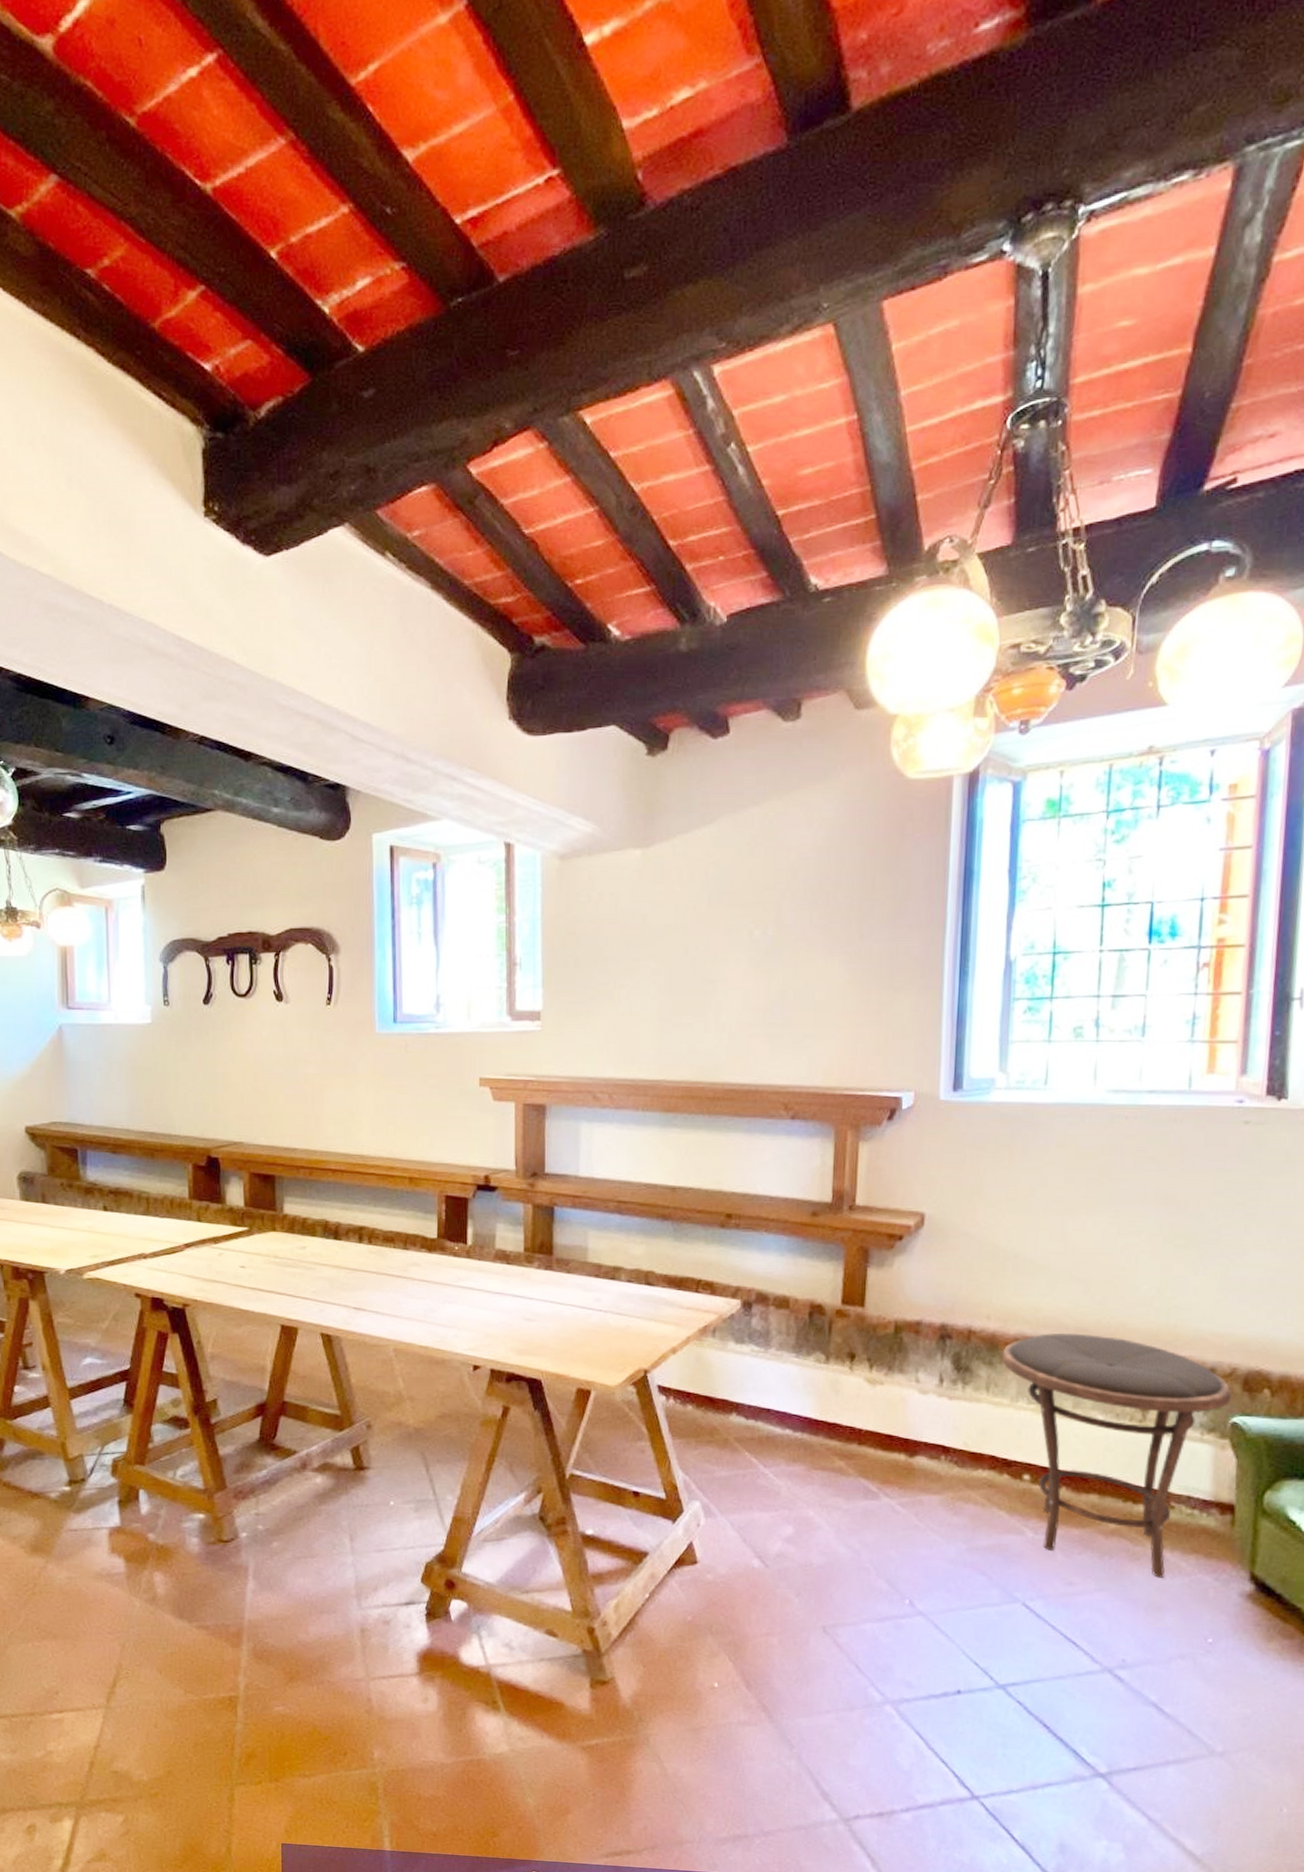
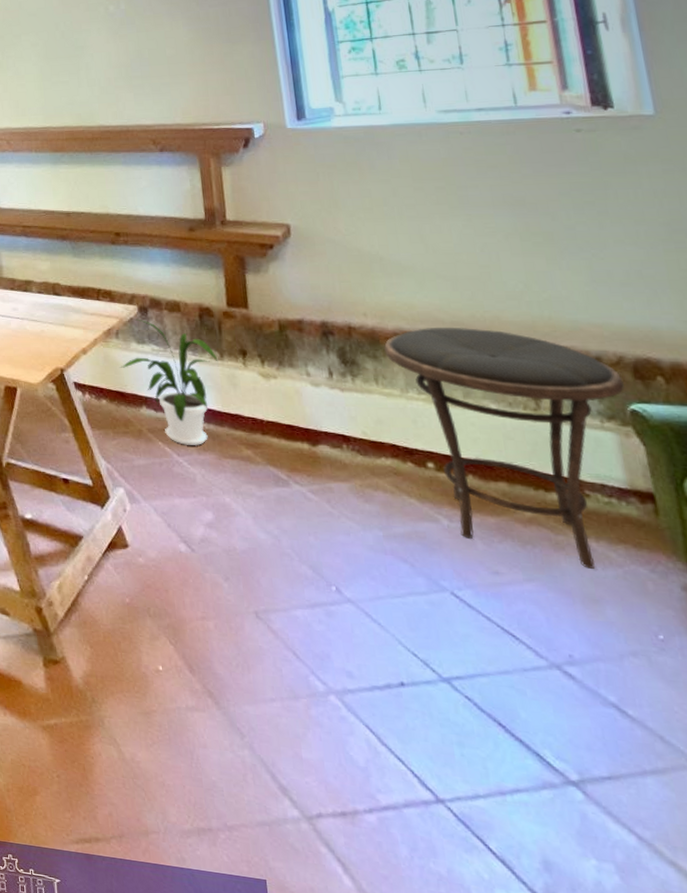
house plant: none [712,1315,823,1456] -> present [120,319,218,445]

